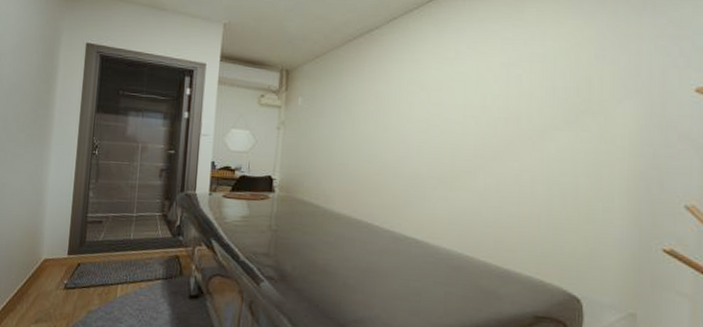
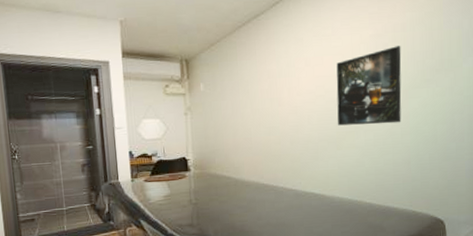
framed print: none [453,78,538,169] -> present [336,46,402,126]

